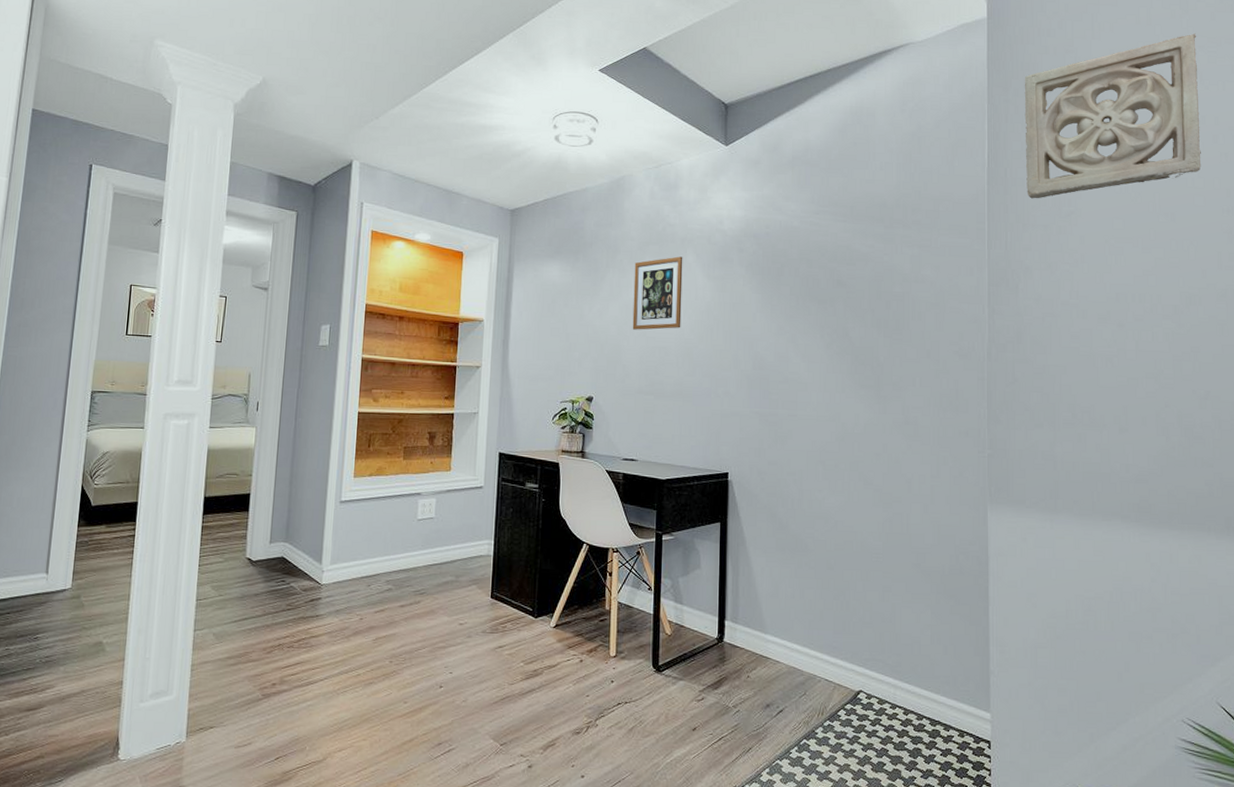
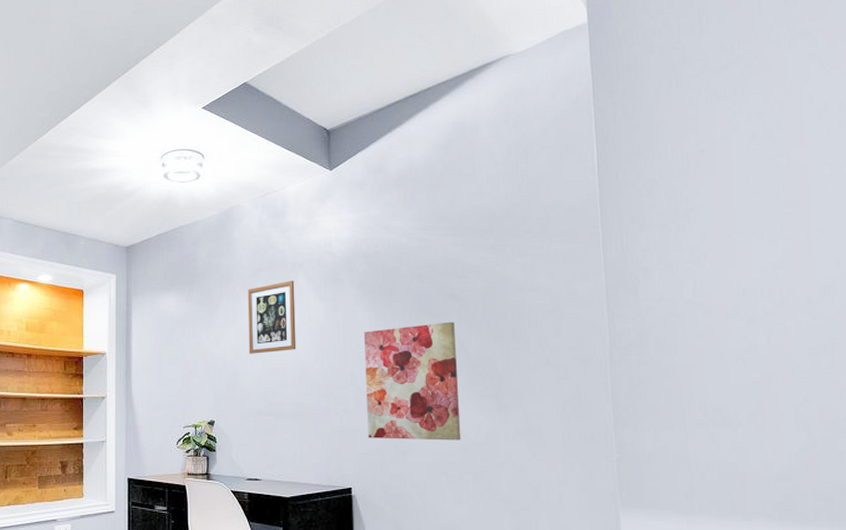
wall art: none [748,308,841,429] -> present [364,321,461,441]
wall ornament: present [1024,33,1202,199] -> none [631,18,828,199]

